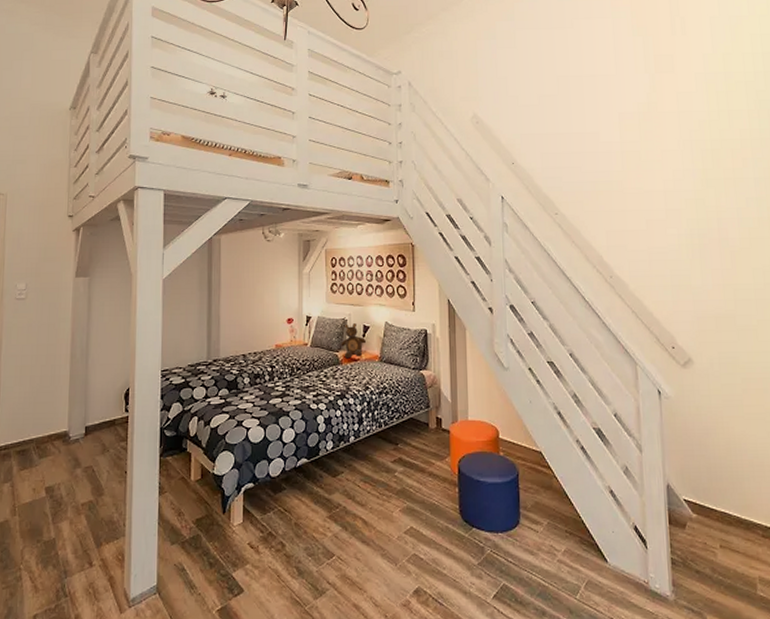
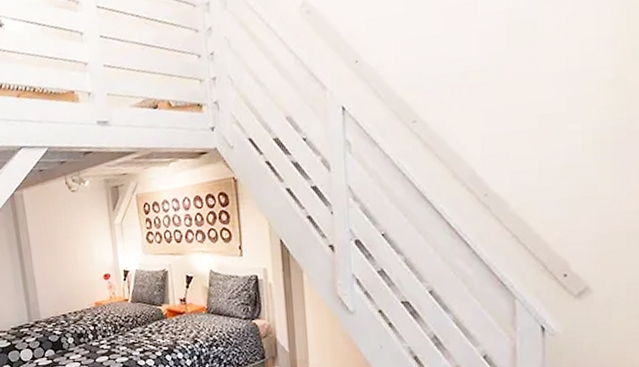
teddy bear: present [340,323,367,359] -> none [162,274,191,313]

